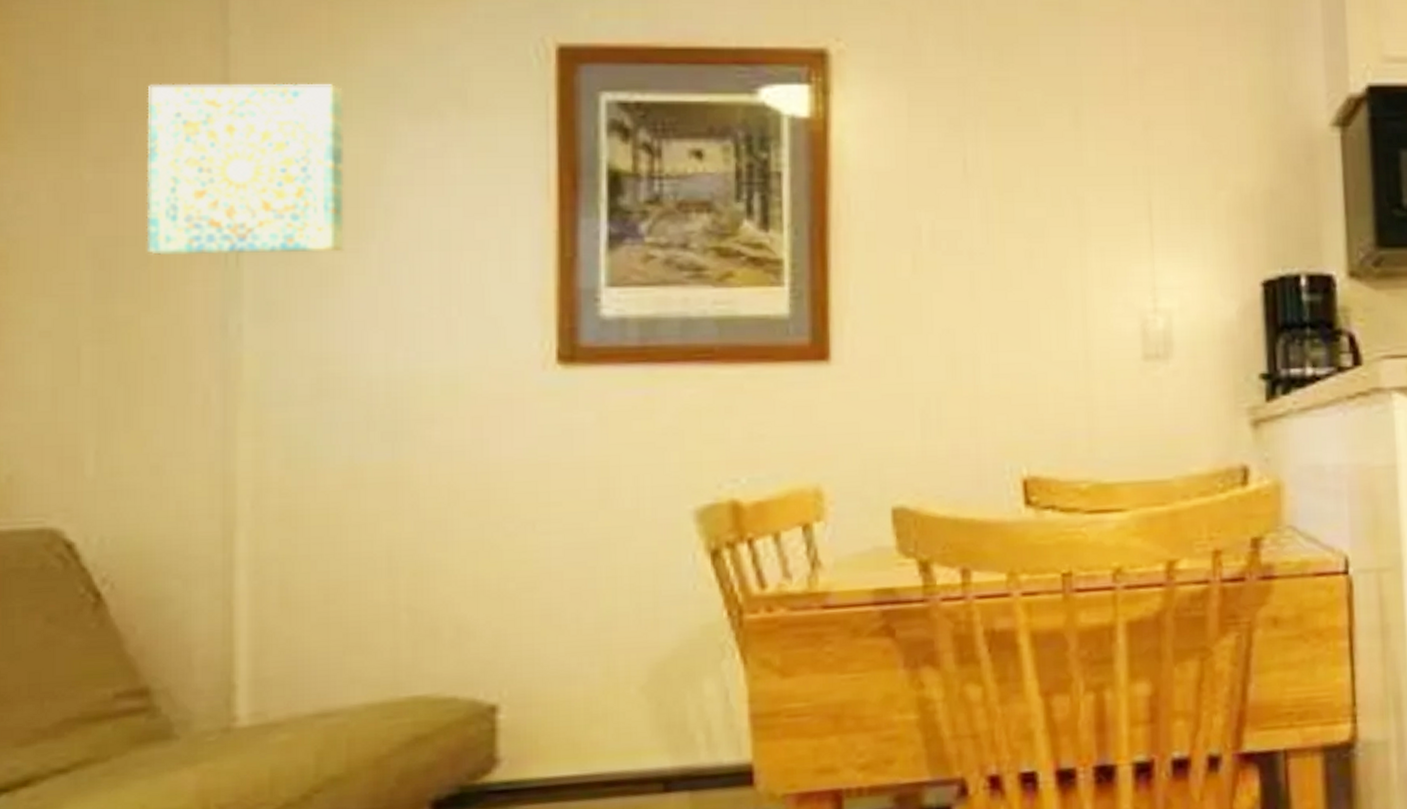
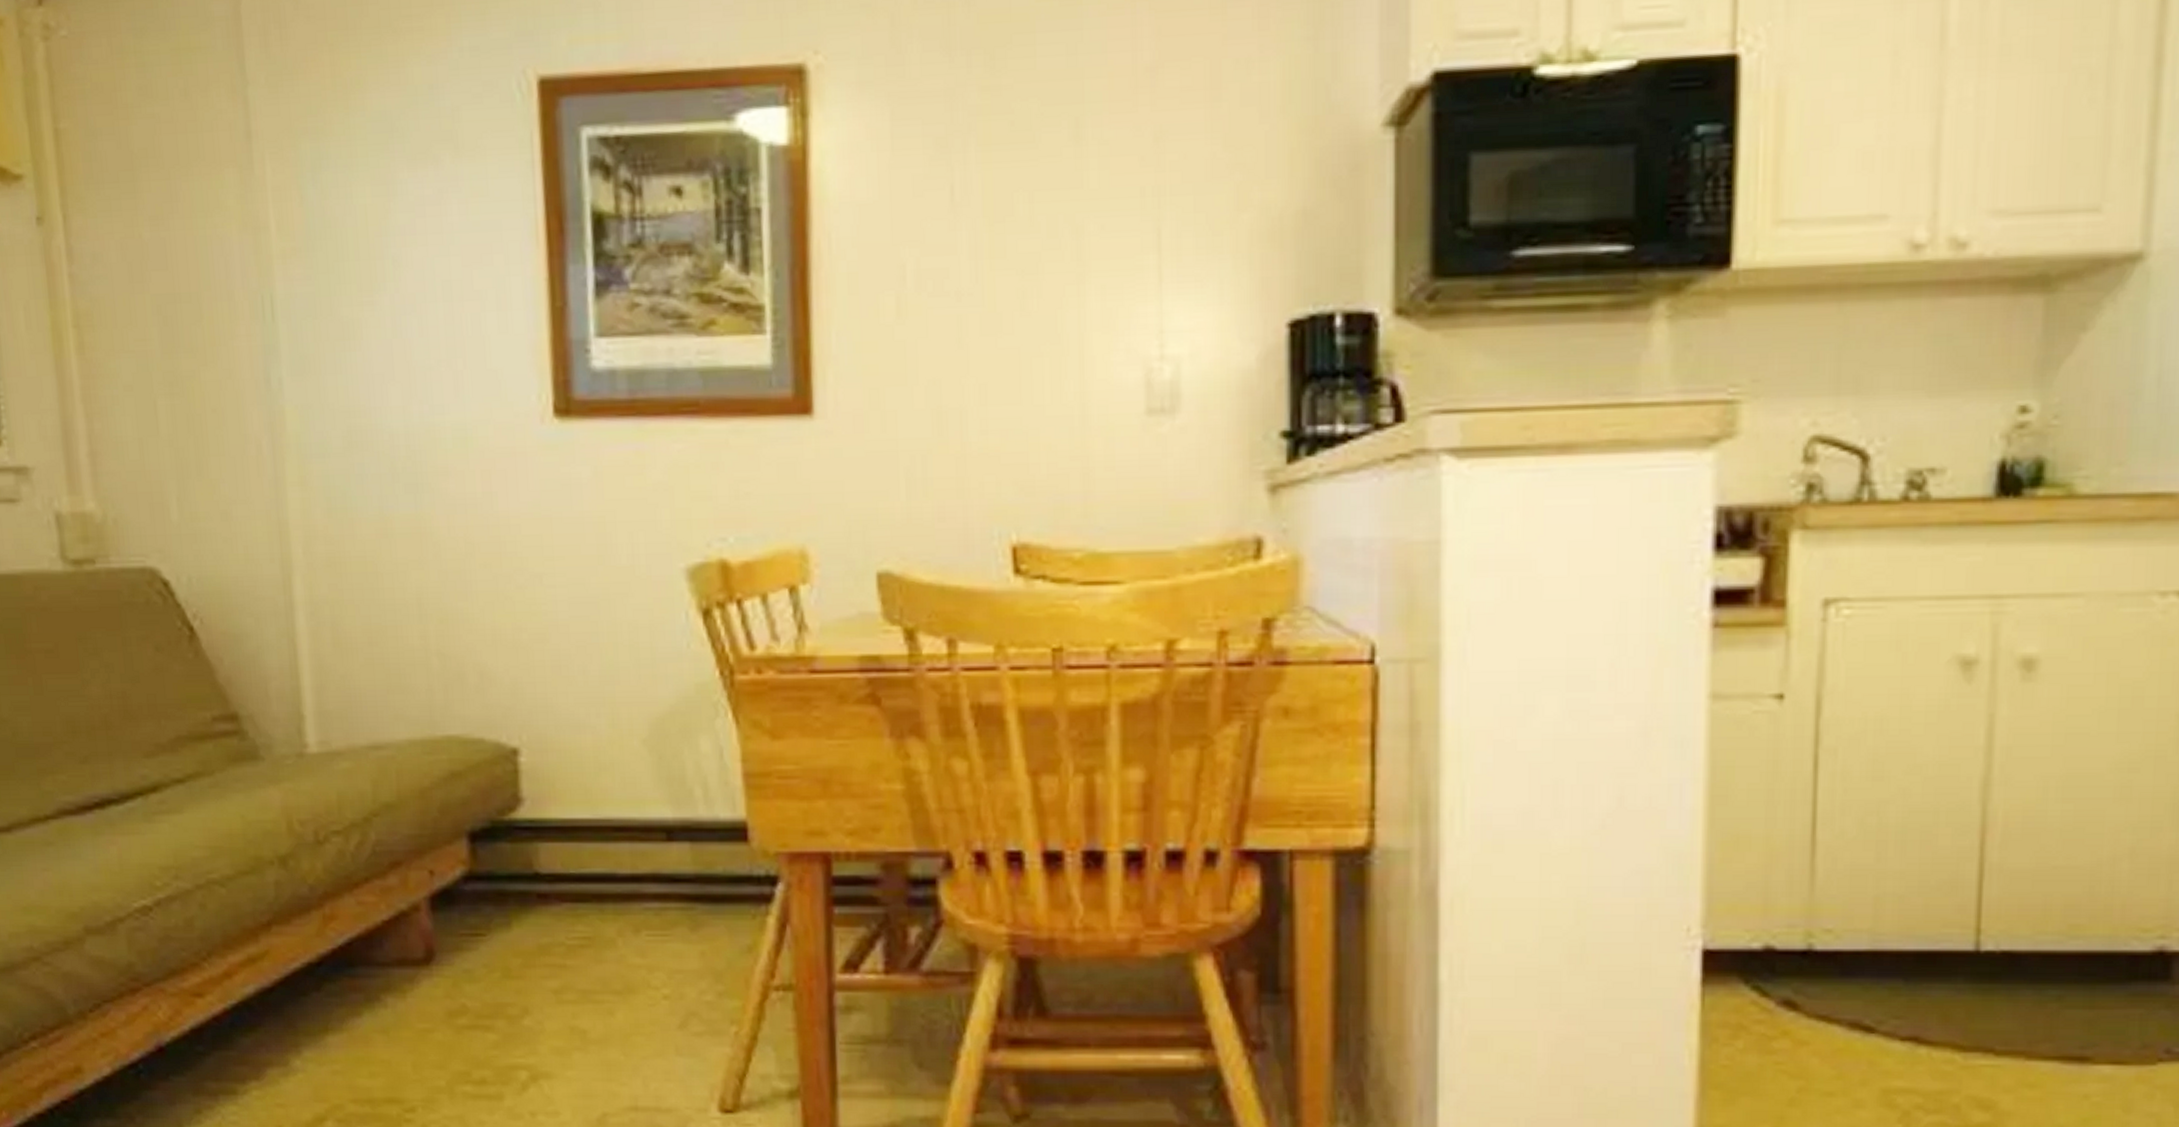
wall art: present [148,84,344,255] -> none [186,132,361,311]

